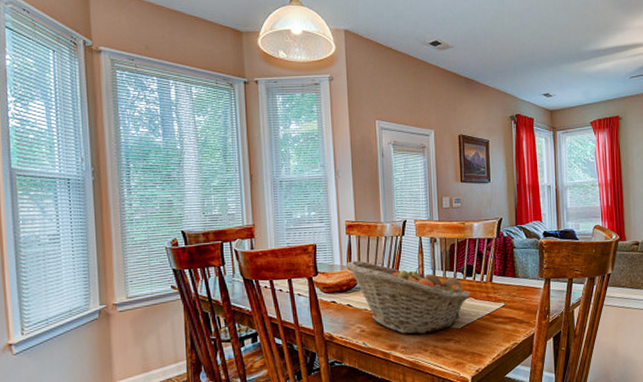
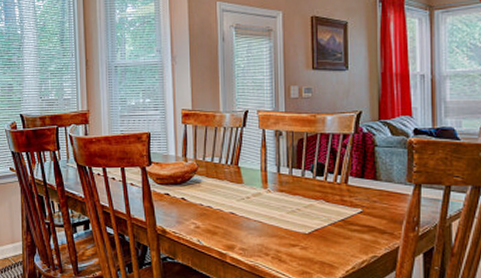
fruit basket: present [347,261,471,335] -> none [182,152,321,236]

